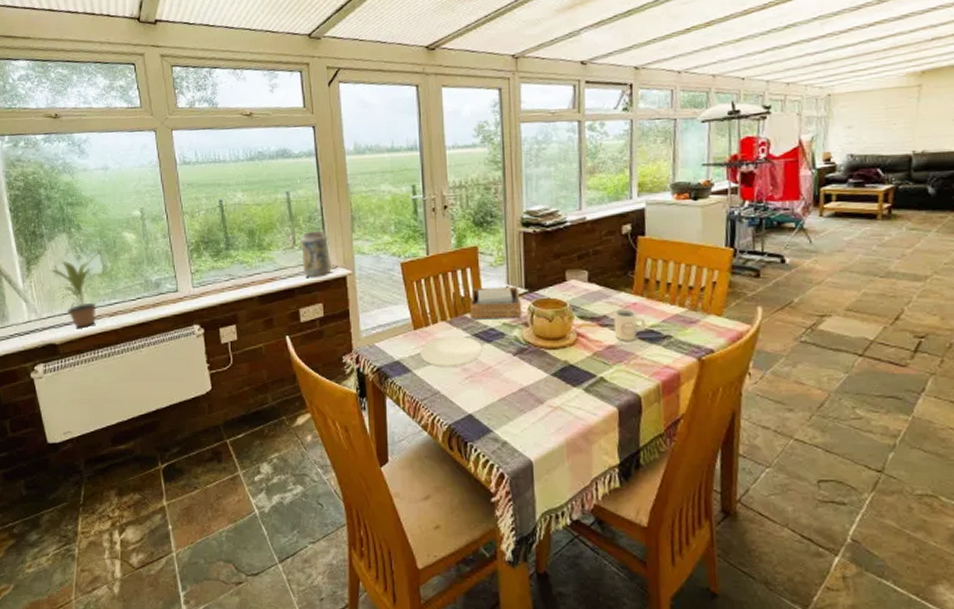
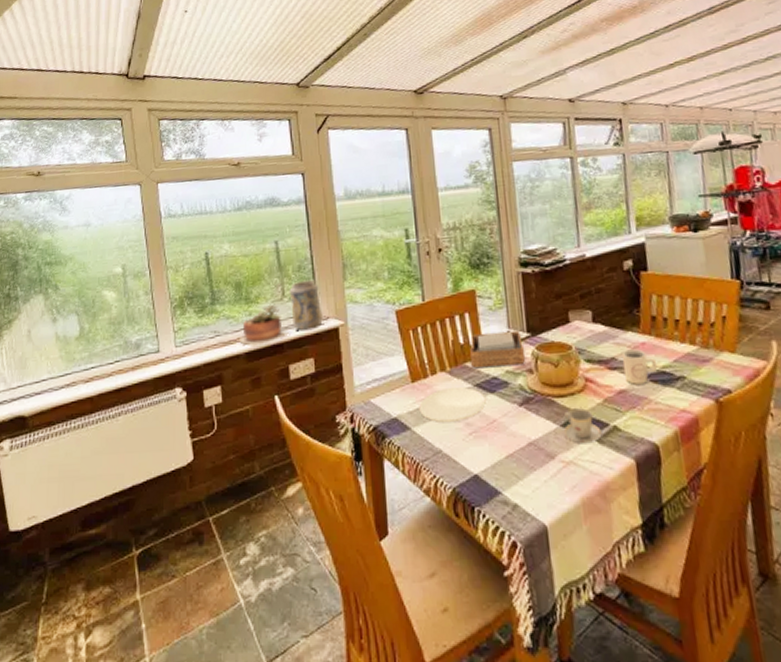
potted plant: present [51,246,114,329] -> none [24,307,91,399]
succulent plant: none [251,252,301,291] -> present [238,305,290,348]
teacup: none [553,360,589,392] -> present [563,408,602,444]

